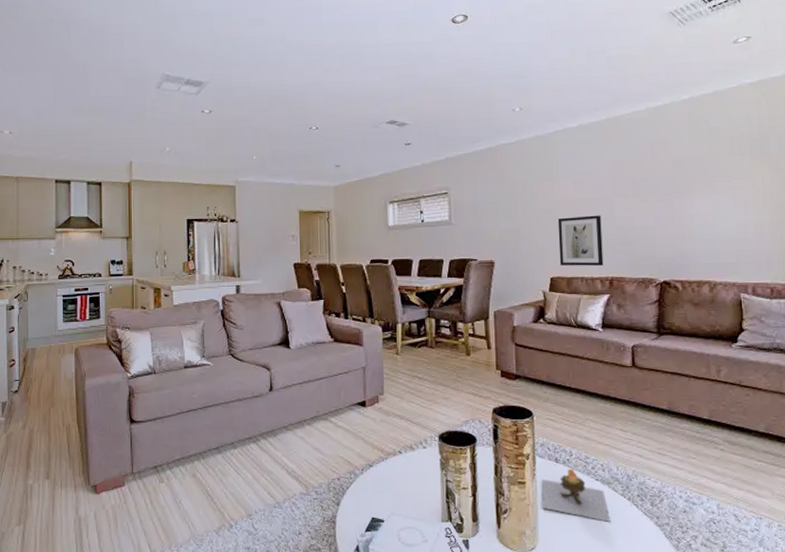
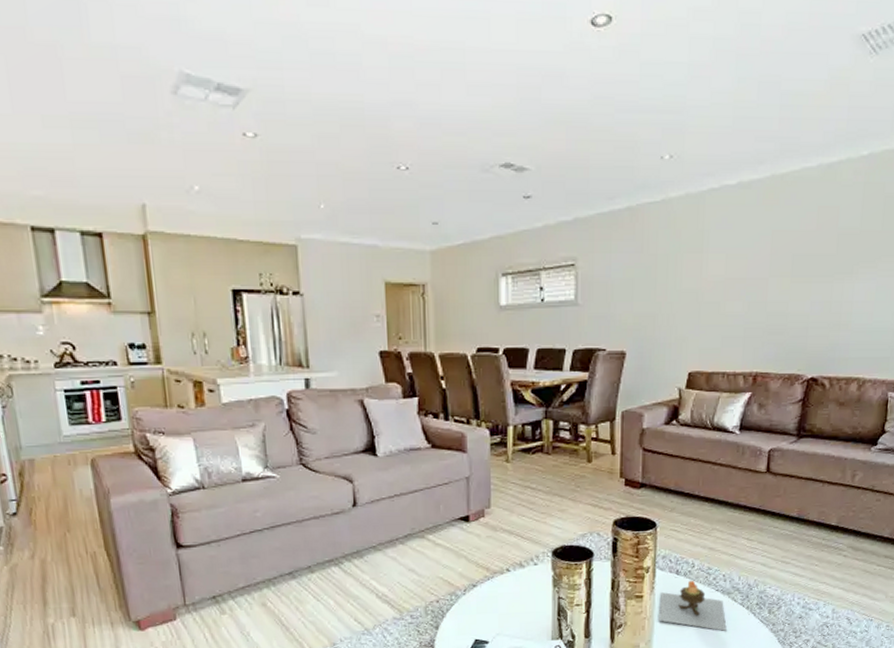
wall art: present [557,215,604,266] -> none [700,298,752,359]

